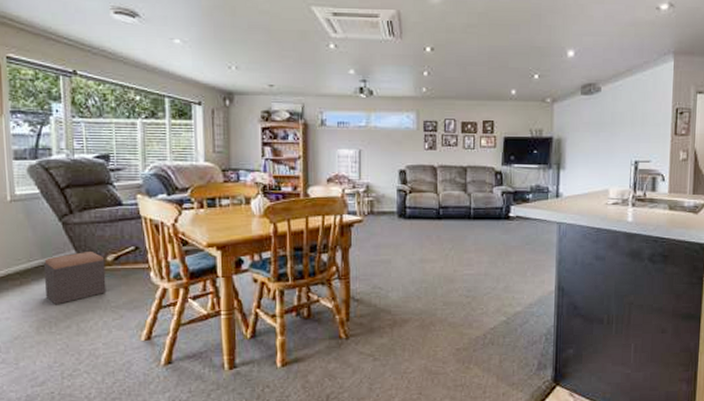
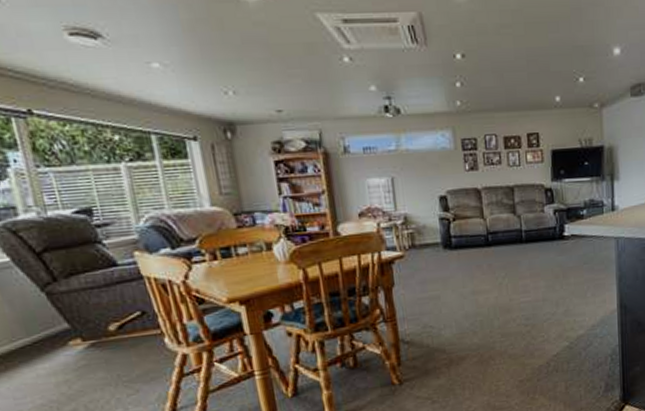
footstool: present [44,250,107,305] -> none [31,321,115,388]

